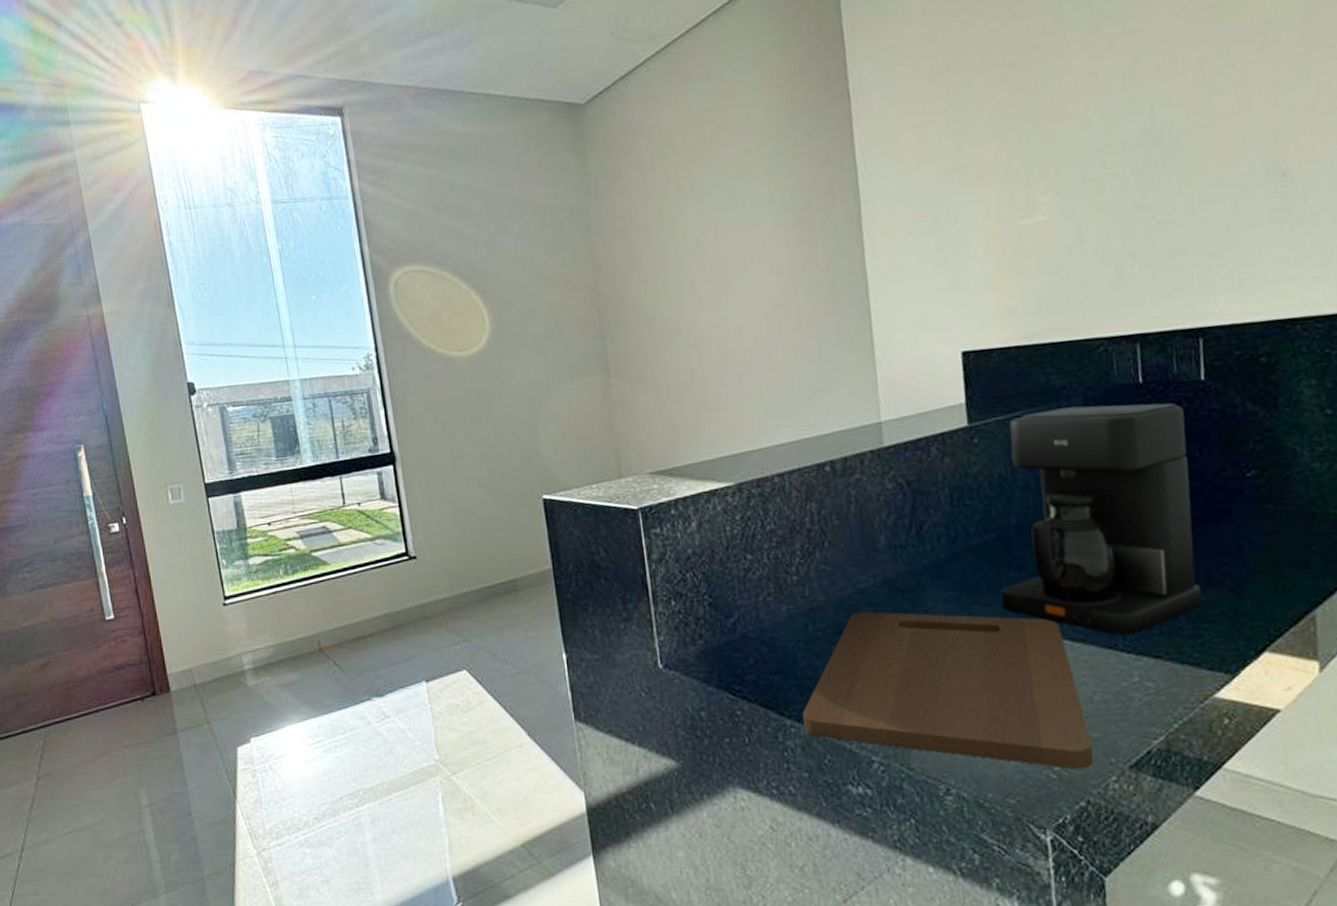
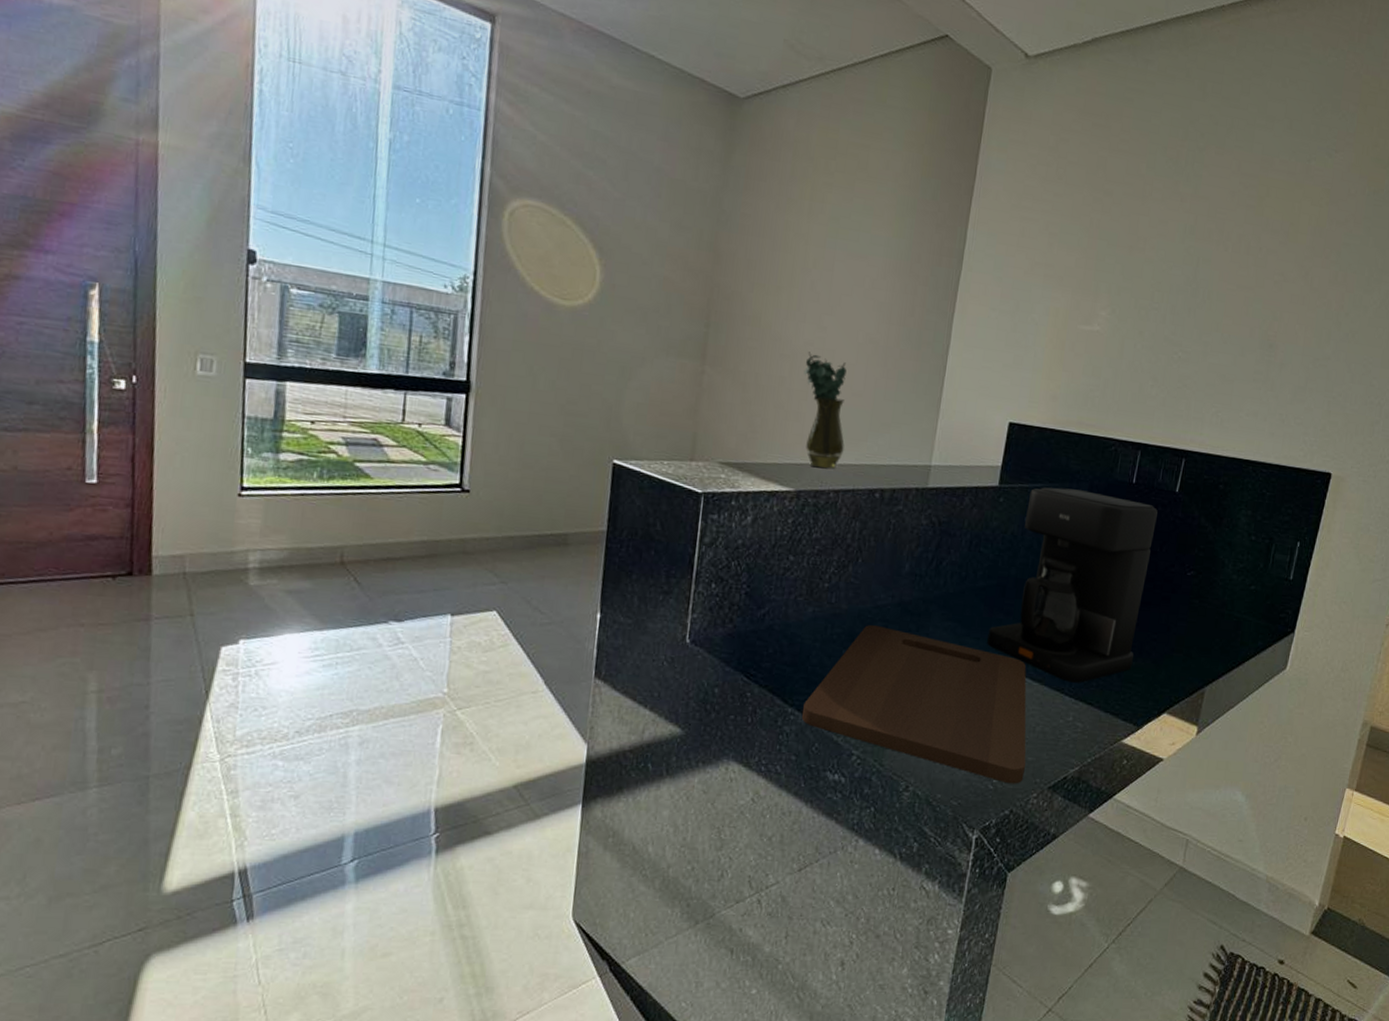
vase: none [712,335,778,455] -> present [804,352,847,469]

